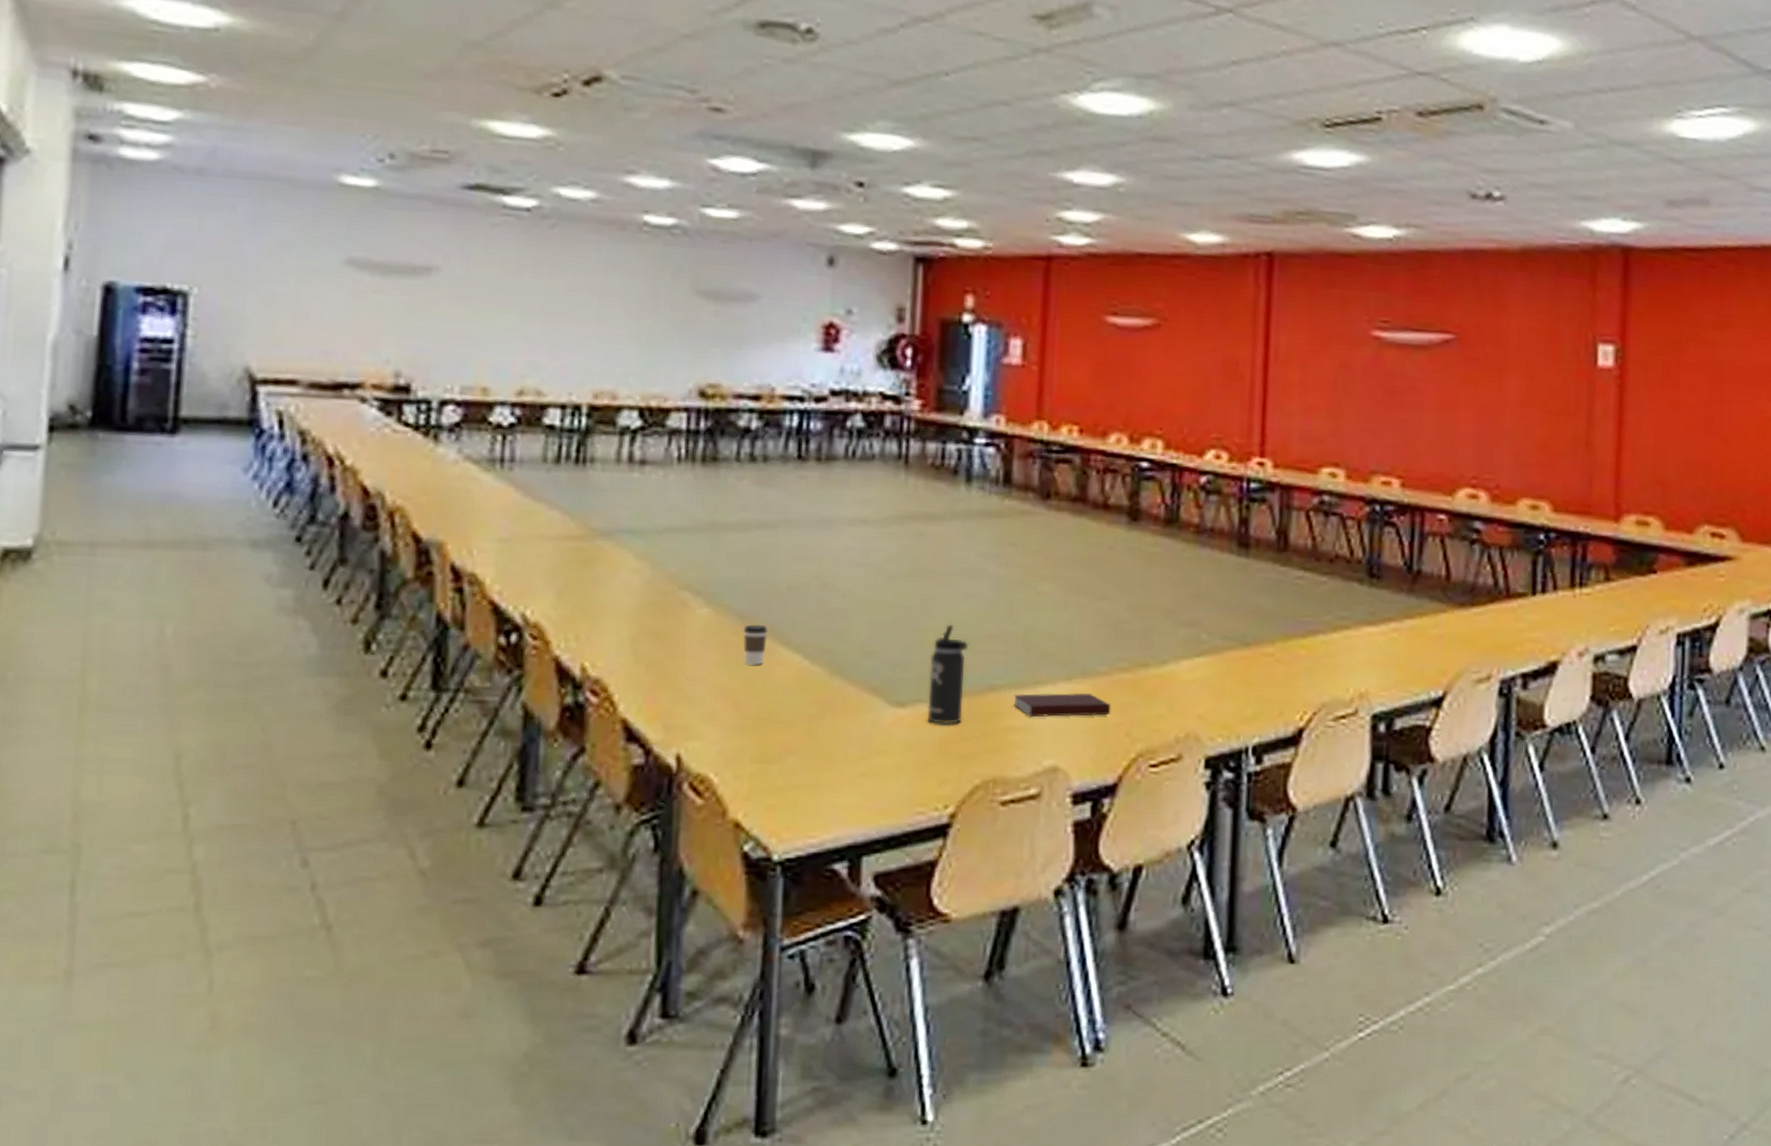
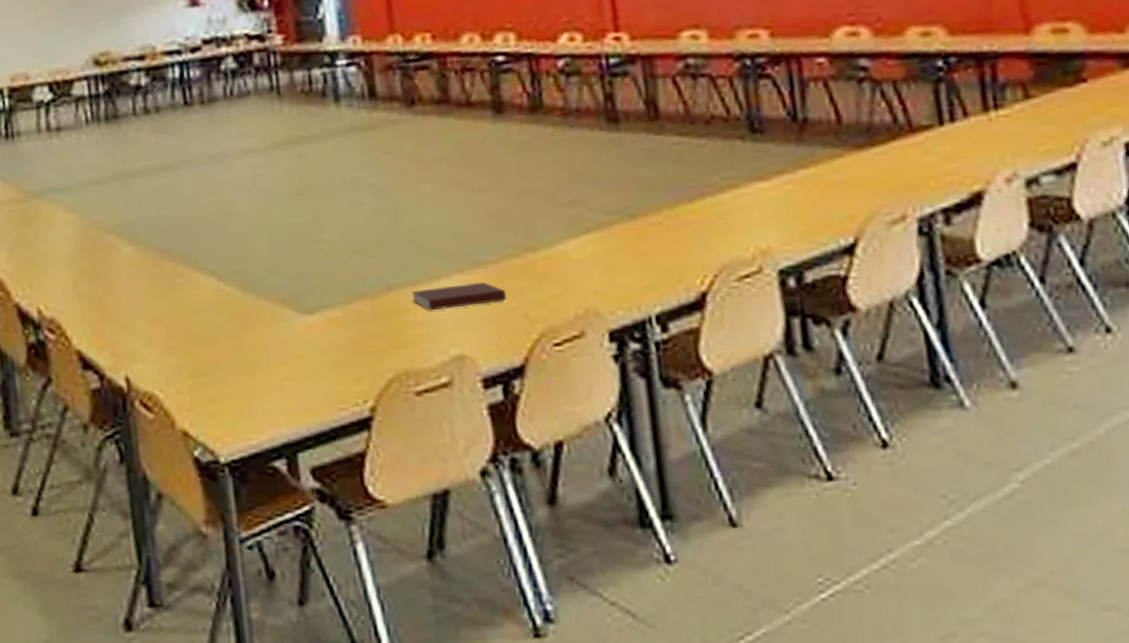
coffee cup: present [743,624,768,665] -> none [163,255,185,292]
thermos bottle: present [927,624,969,725] -> none [329,233,367,327]

